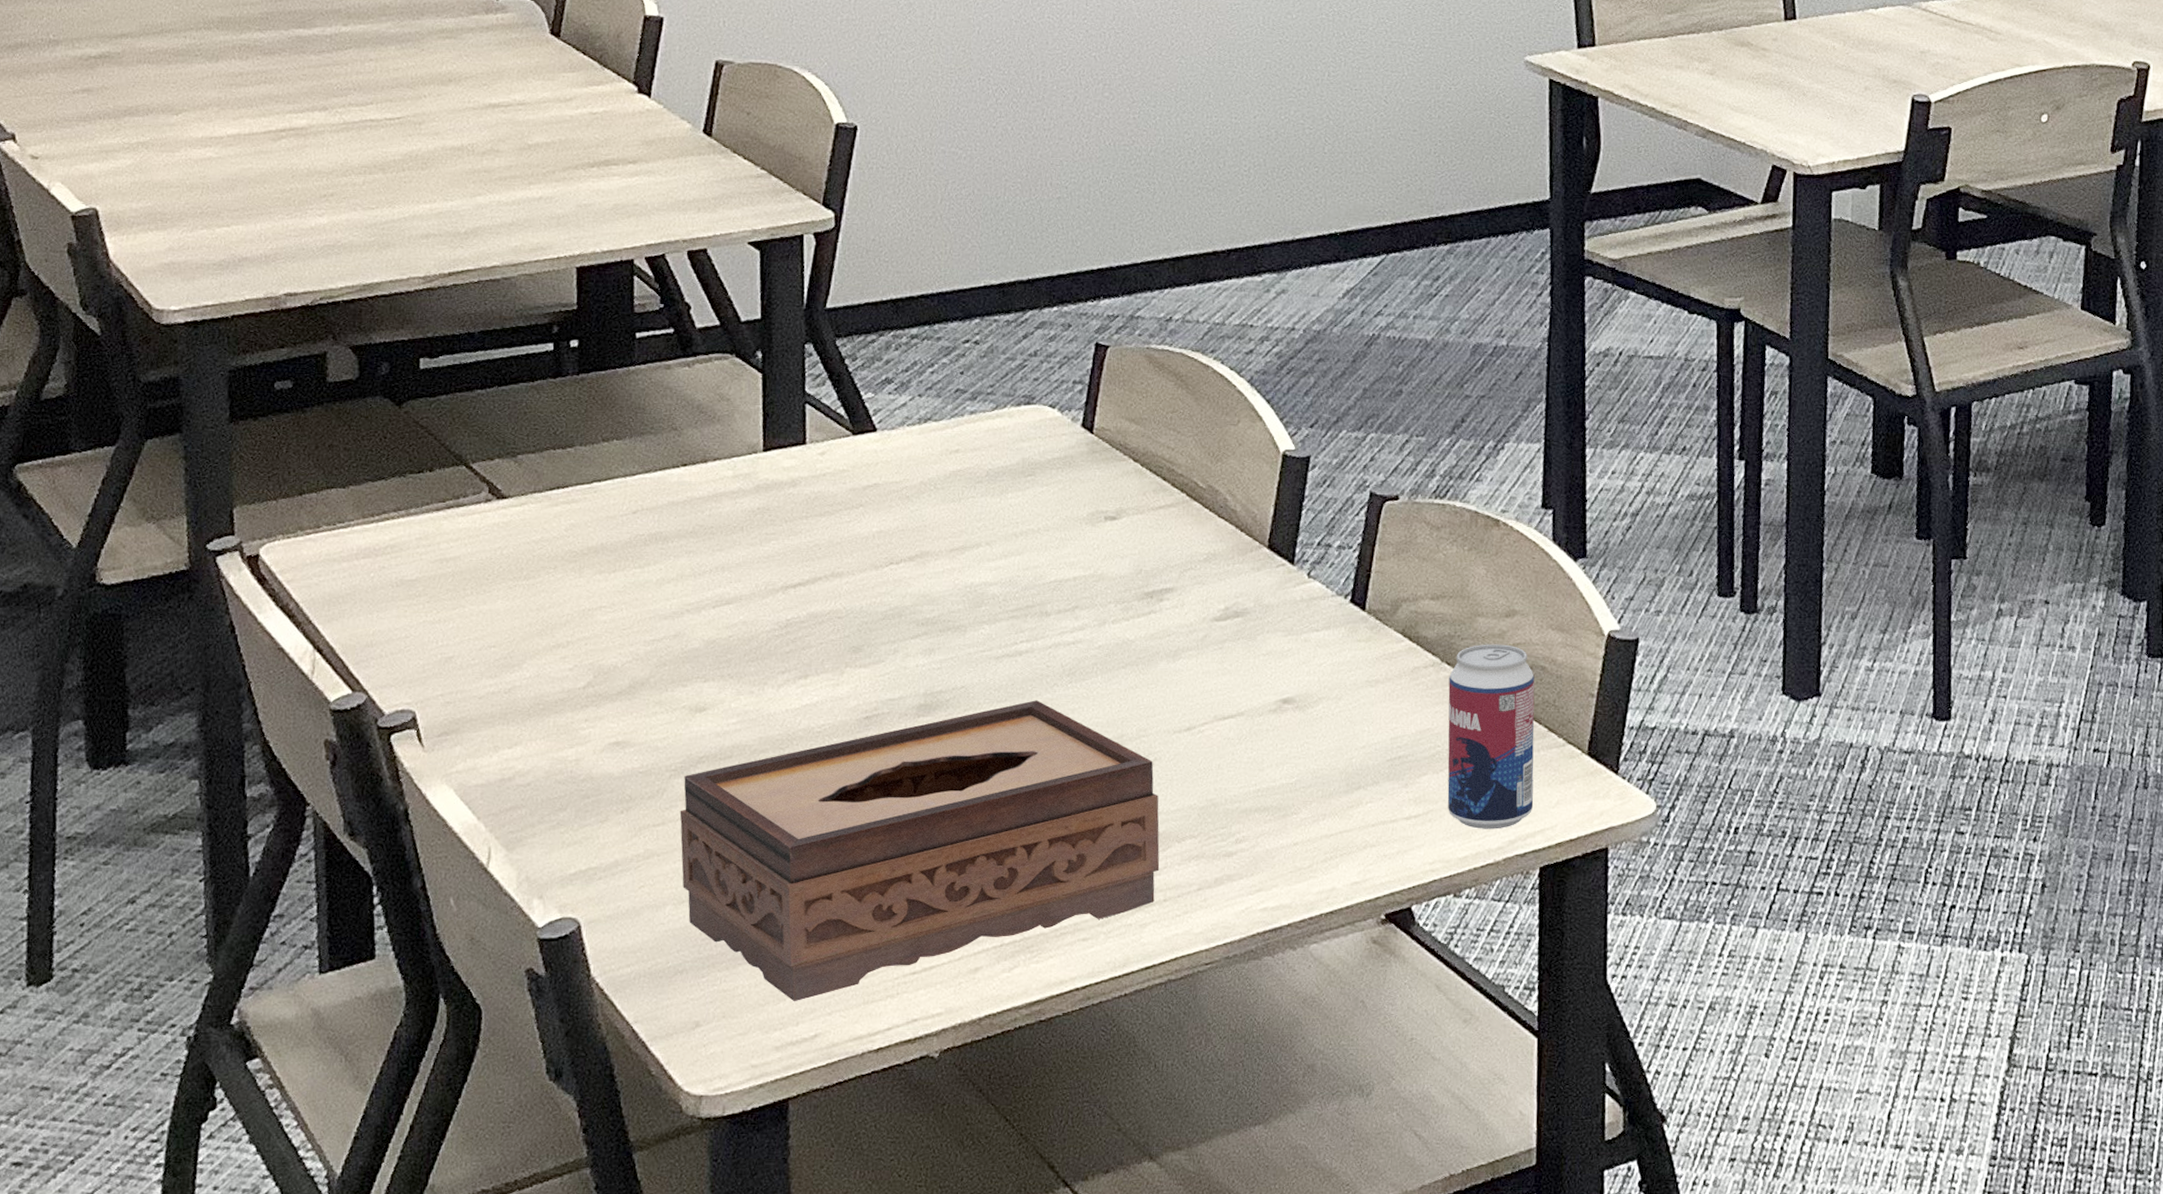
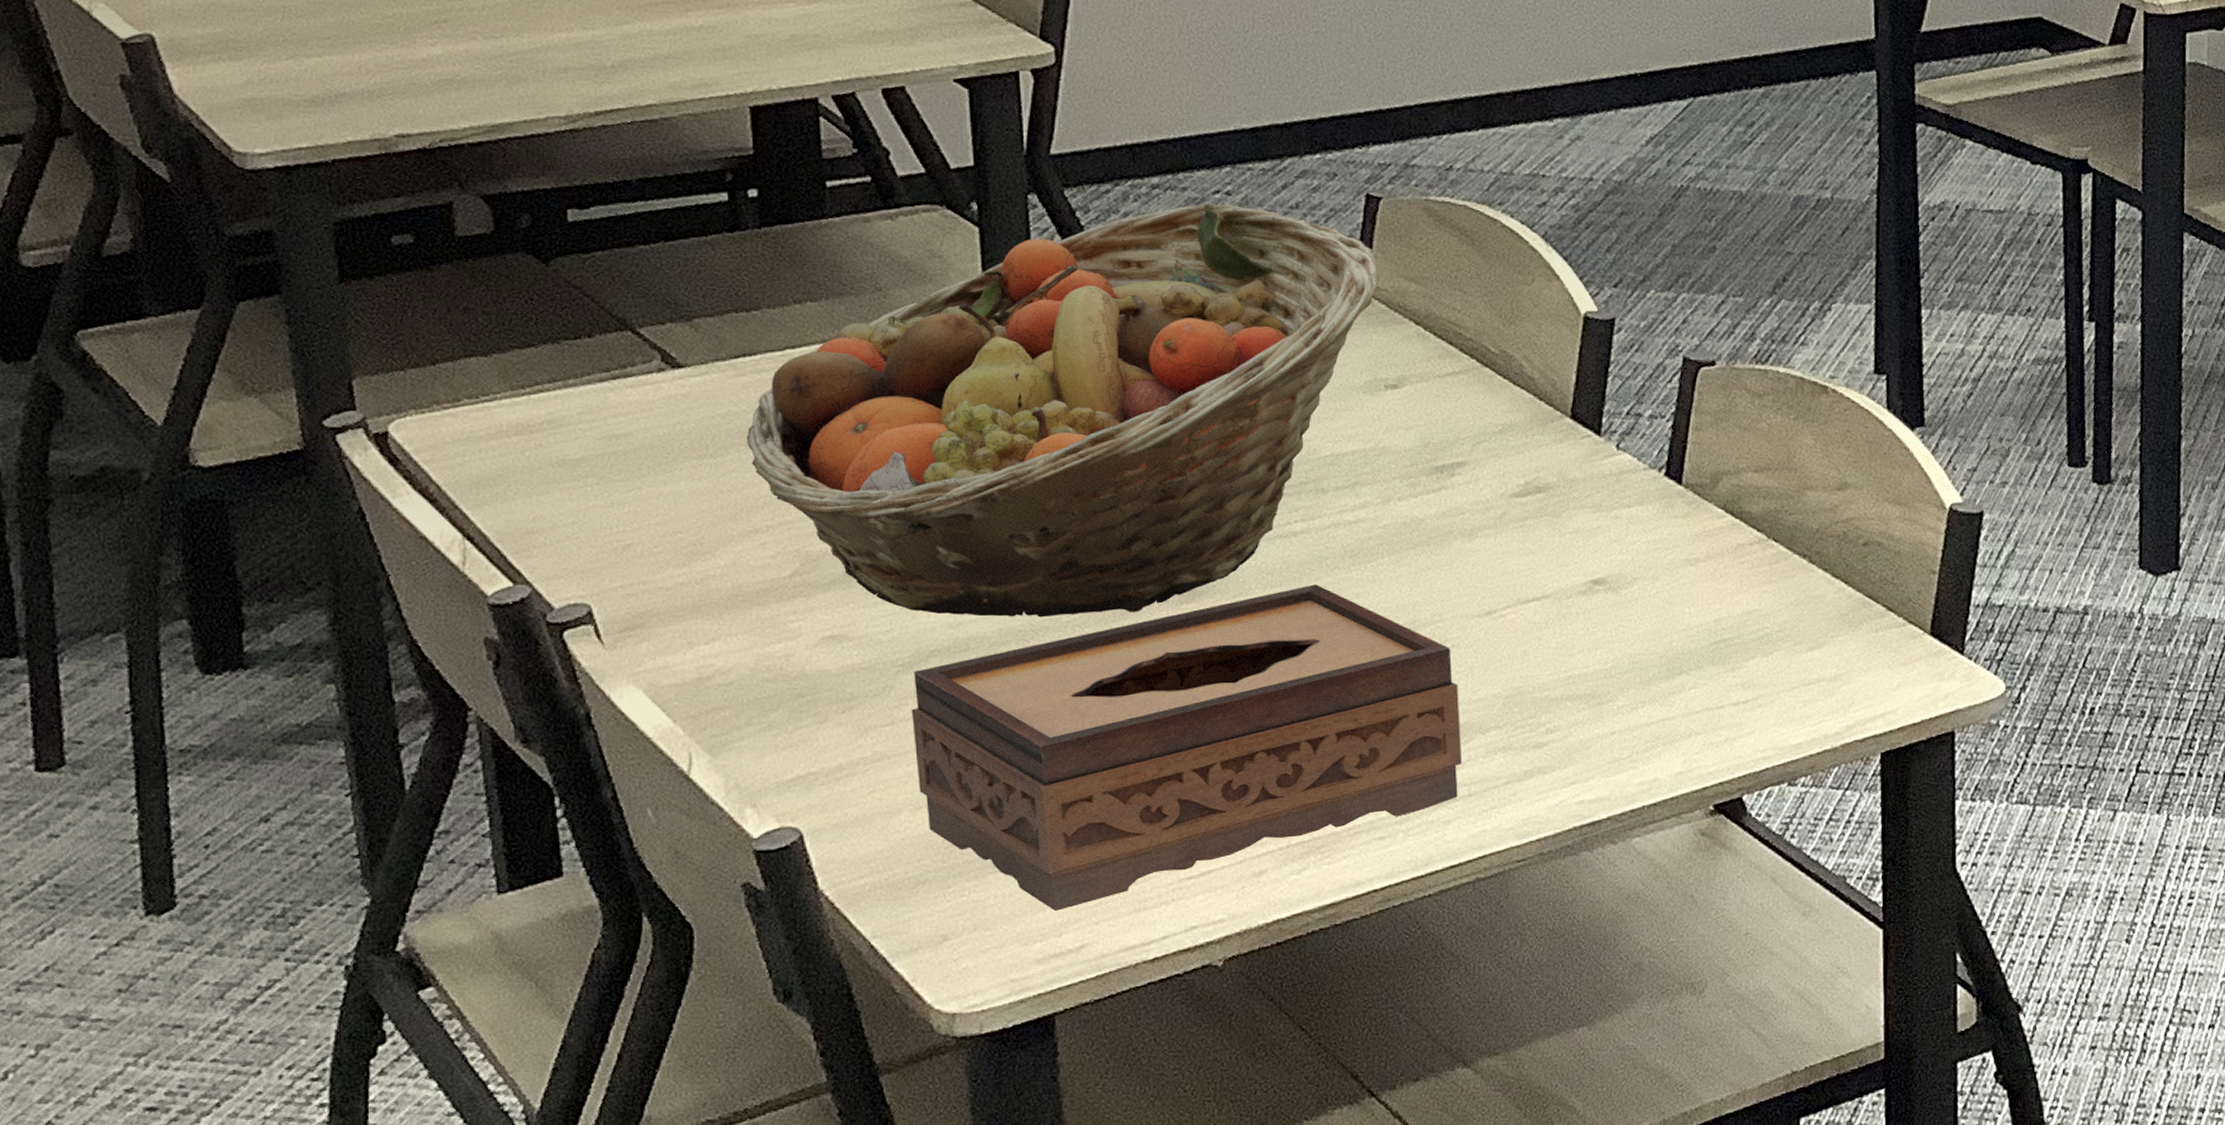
fruit basket: none [555,351,1104,728] -> present [746,203,1379,618]
beverage can: present [1447,644,1535,829] -> none [1776,519,1872,714]

